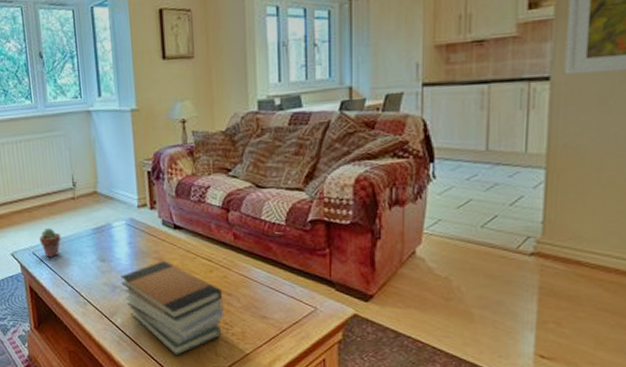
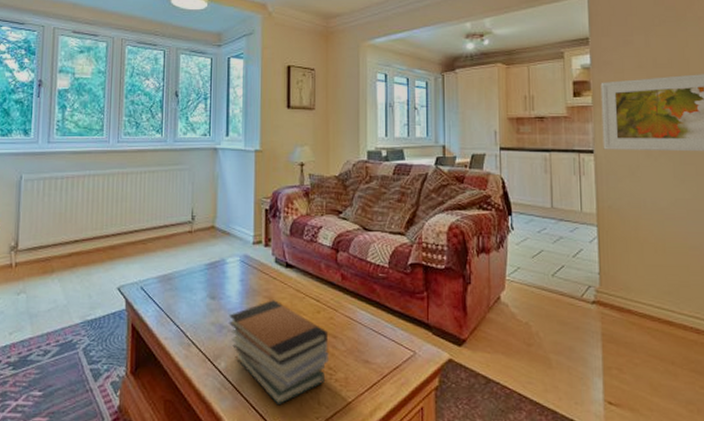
potted succulent: present [39,227,61,258] -> none [150,261,173,294]

